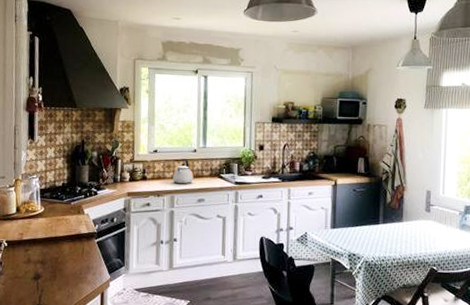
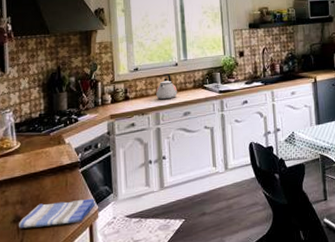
dish towel: none [37,266,108,288] -> present [18,198,96,229]

